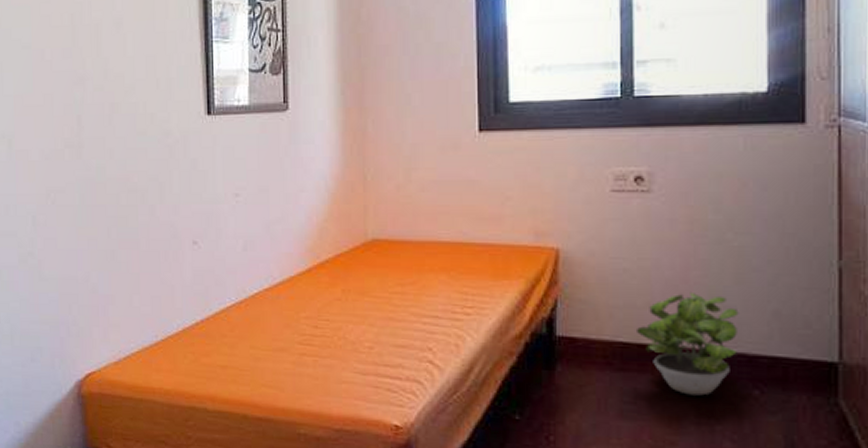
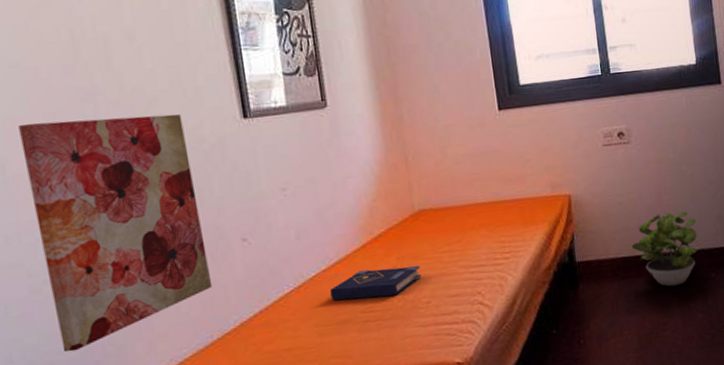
wall art: none [25,102,162,324] -> present [19,114,213,352]
book: none [270,297,366,332] -> present [330,265,421,301]

